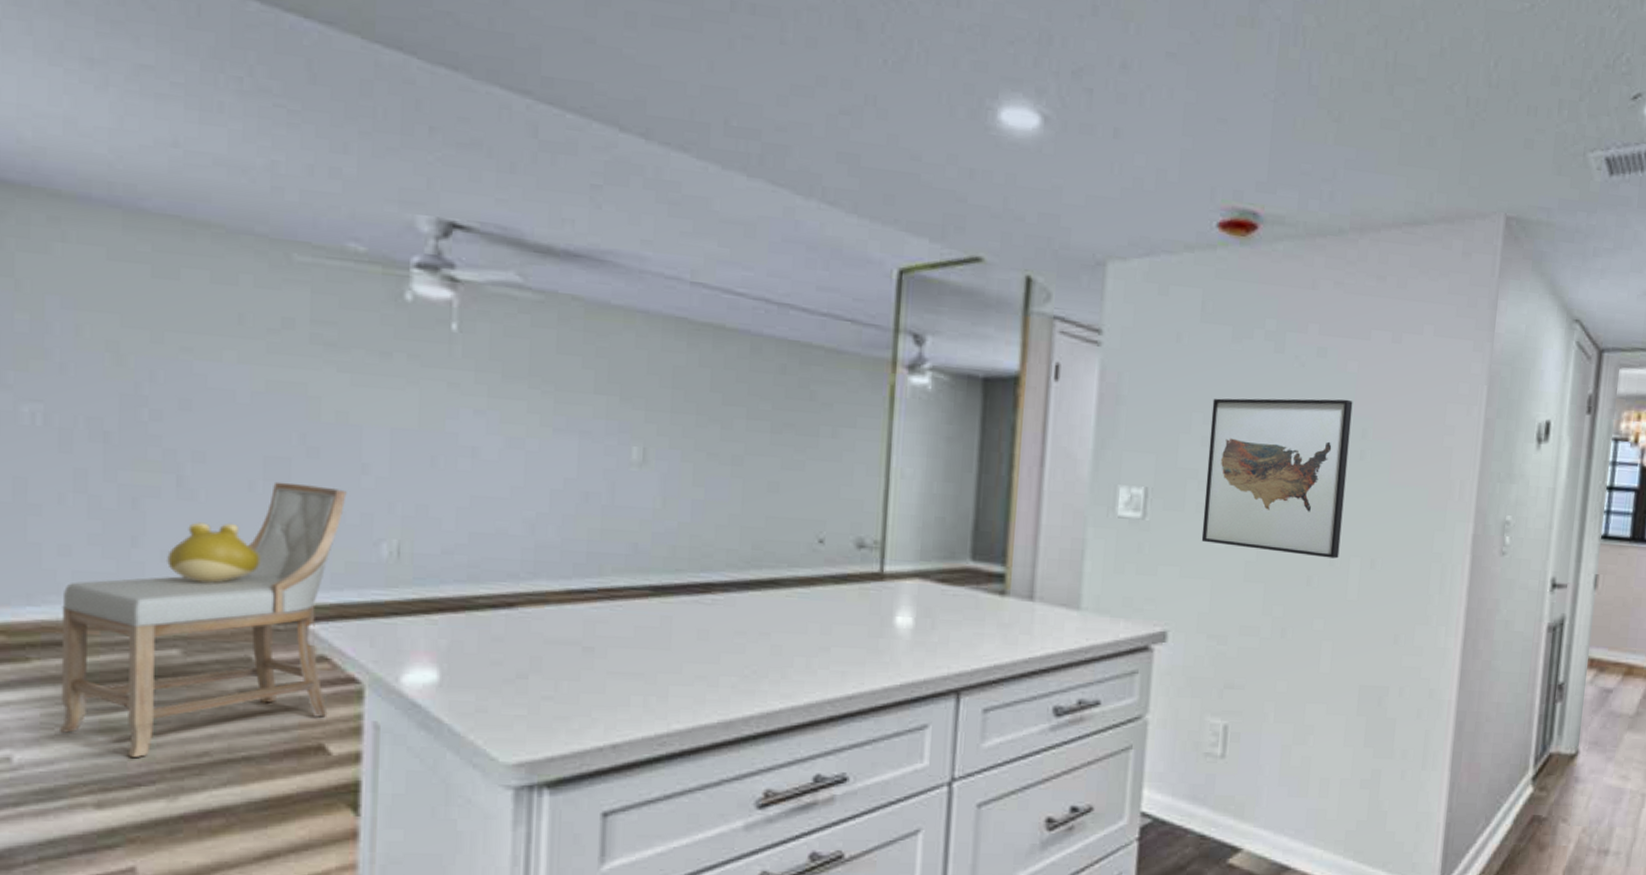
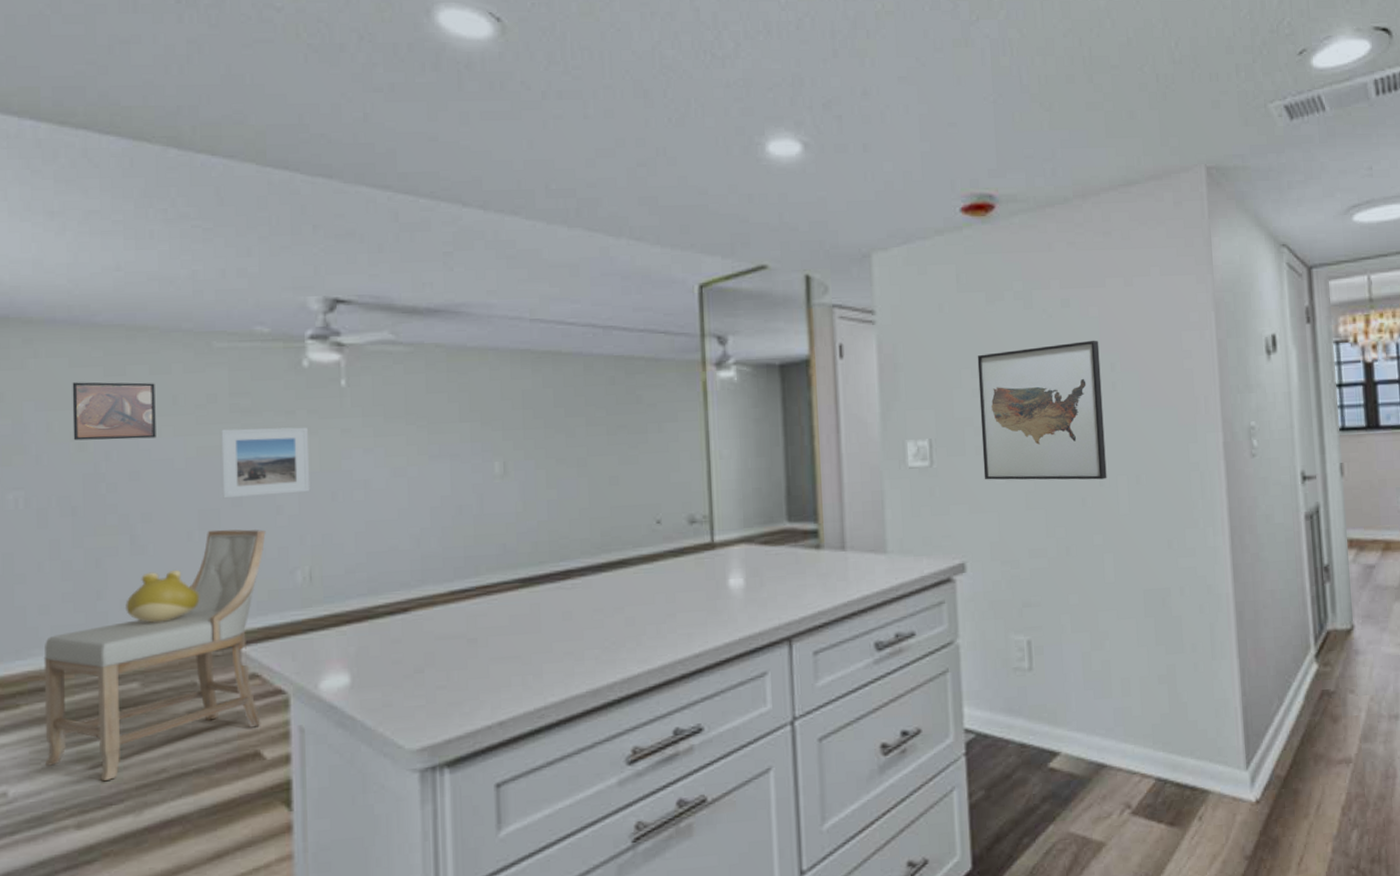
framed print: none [108,279,217,362] -> present [72,382,156,441]
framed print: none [296,363,408,452] -> present [221,427,311,499]

